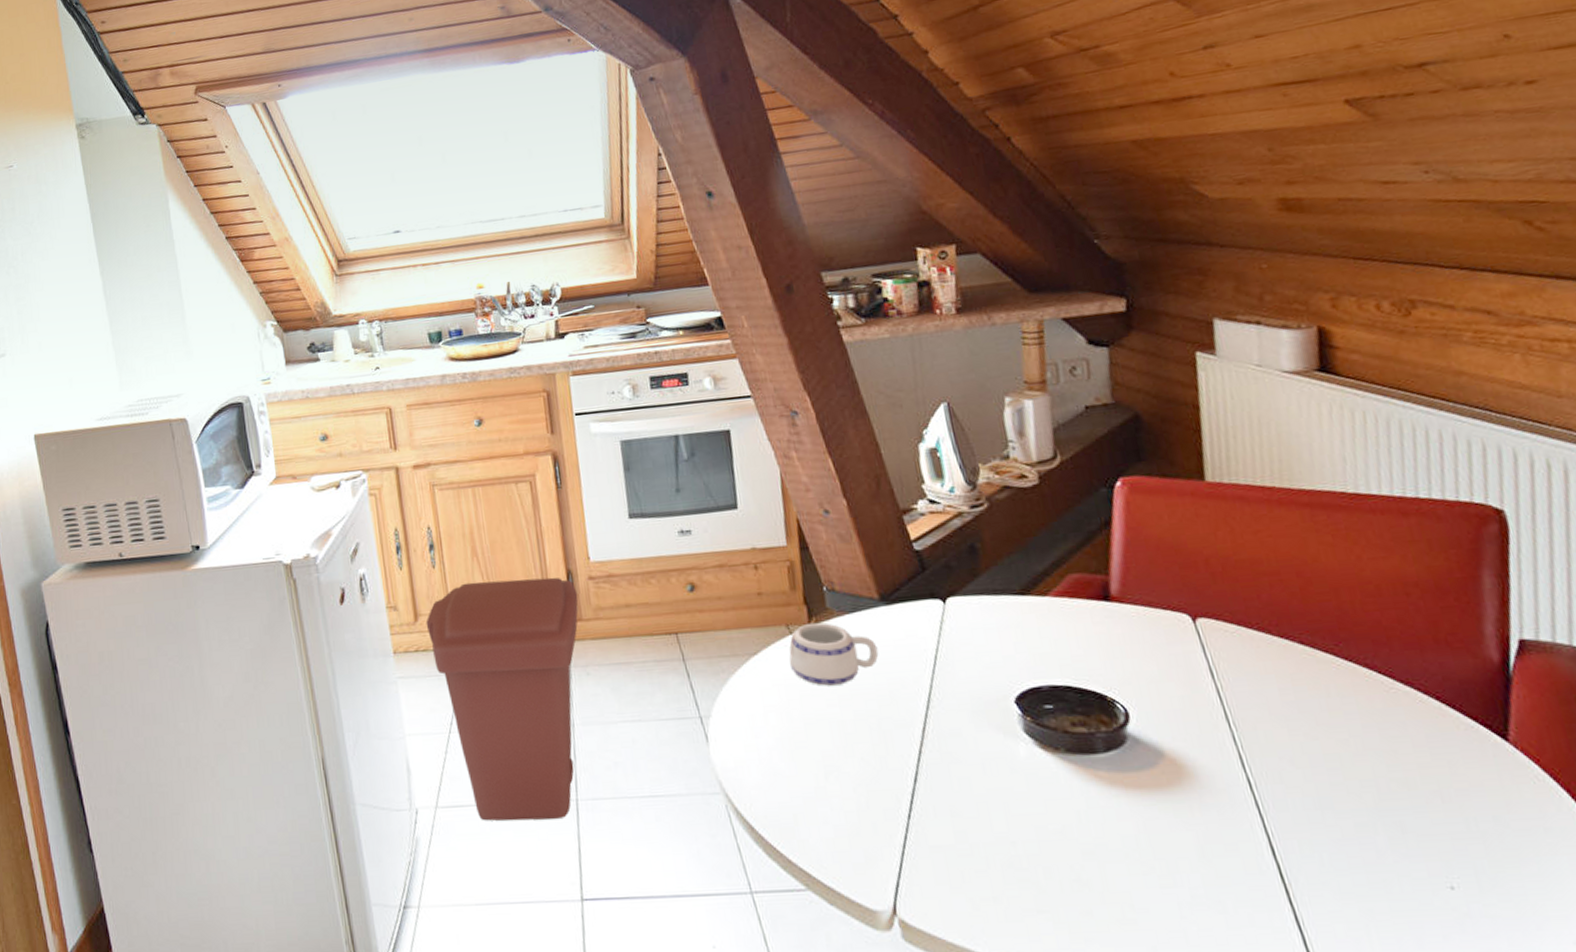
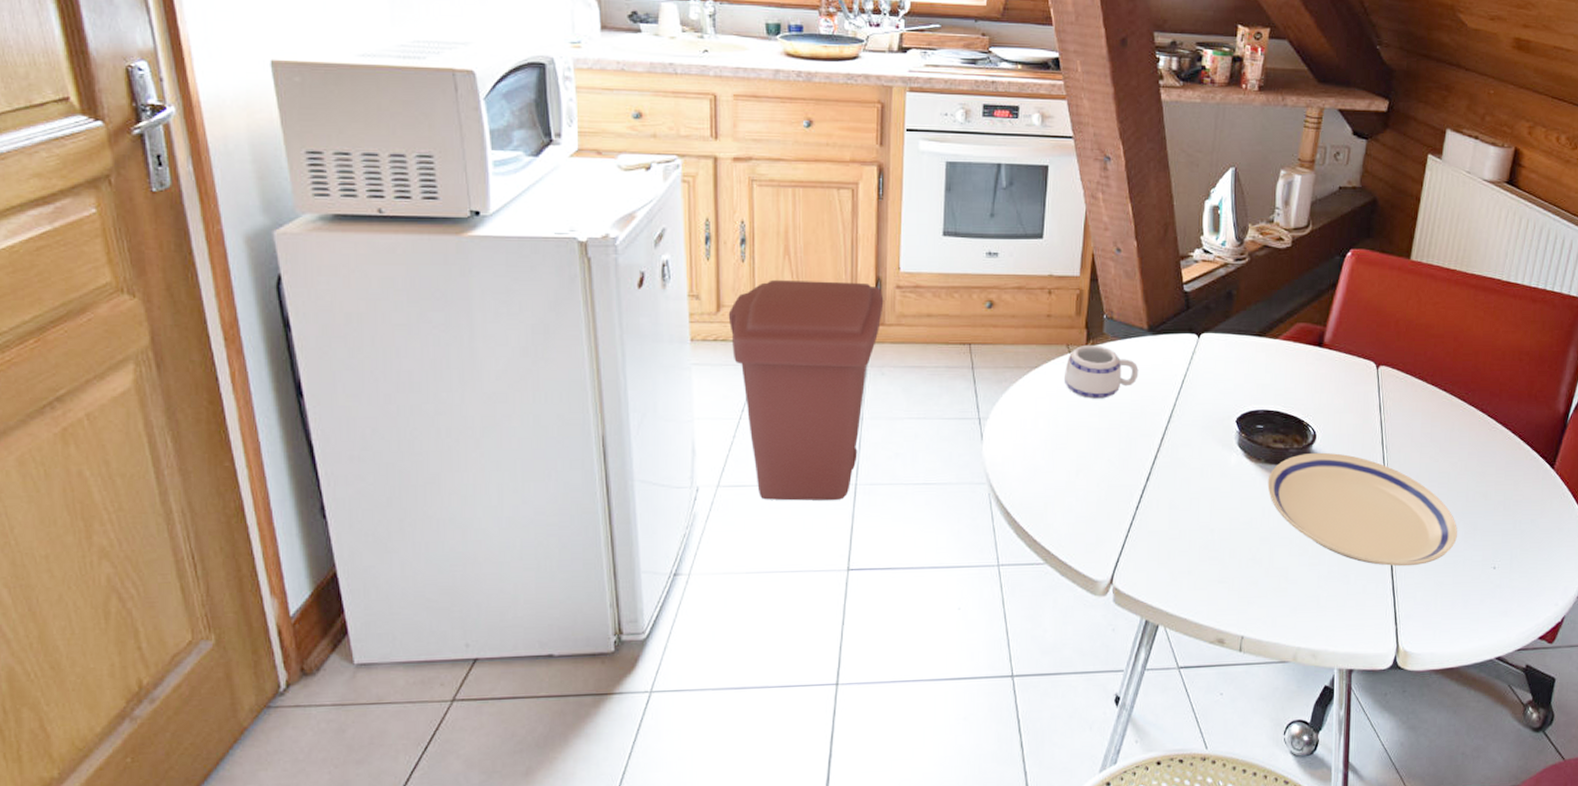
plate: none [1074,735,1378,888] -> present [1267,452,1457,567]

